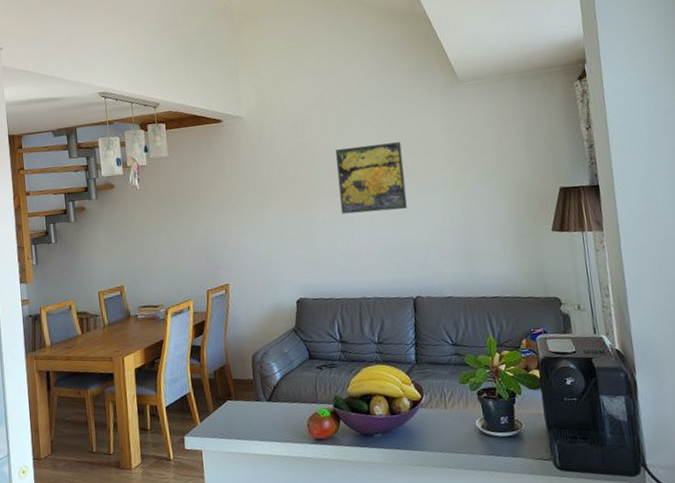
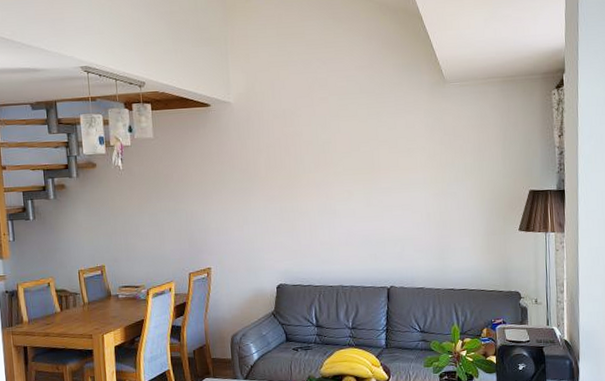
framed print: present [336,142,408,214] -> none [322,138,388,205]

